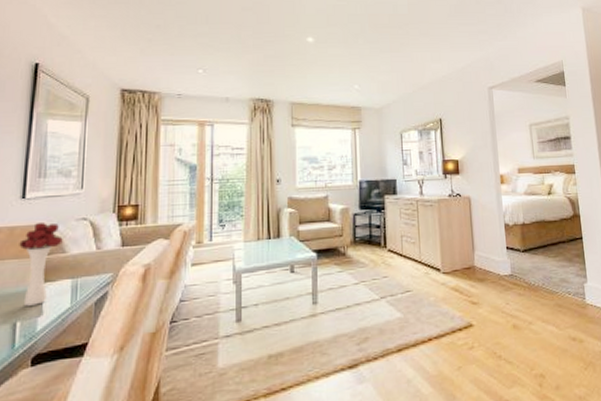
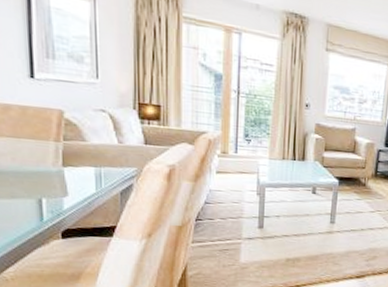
flower bouquet: present [19,223,63,306] -> none [34,106,81,186]

